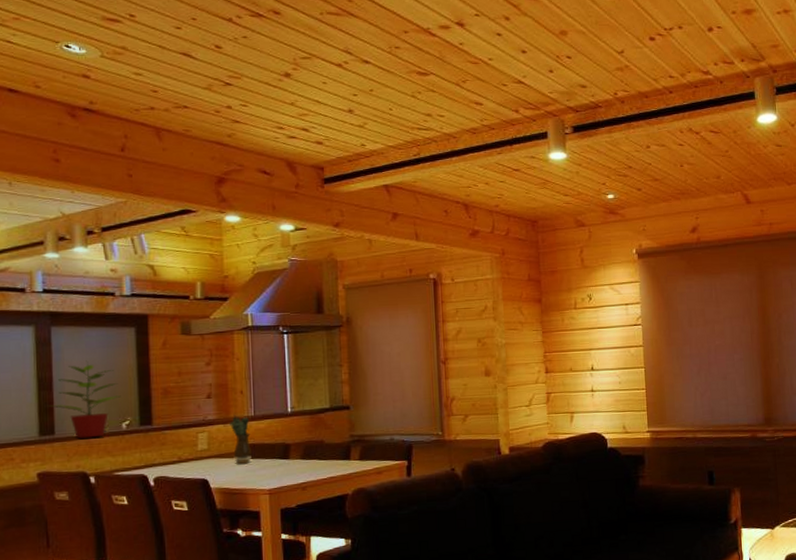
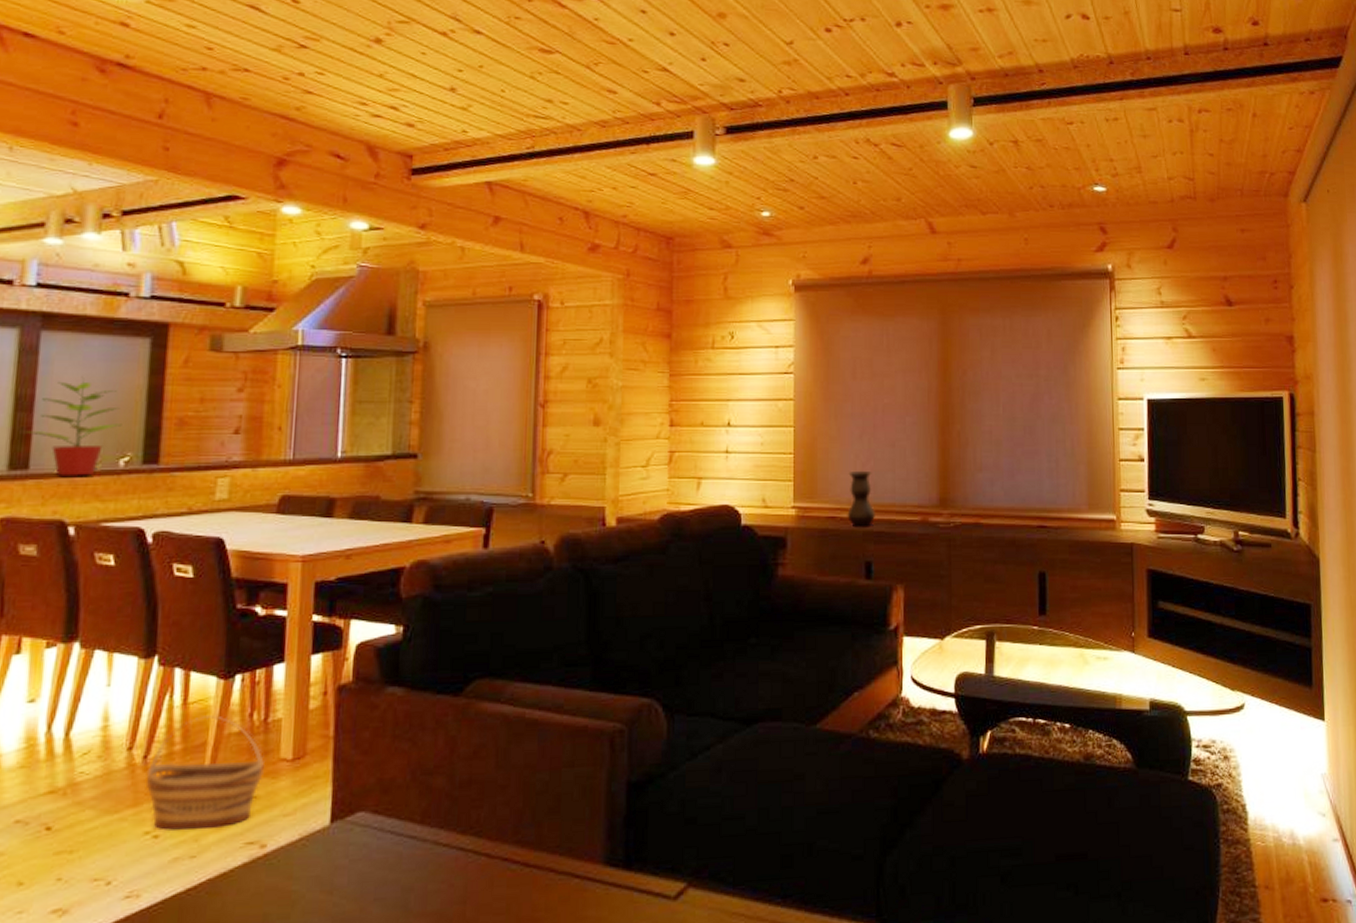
vase: present [228,415,253,465] -> none [258,458,286,522]
vase: none [690,399,714,446] -> present [847,470,875,529]

